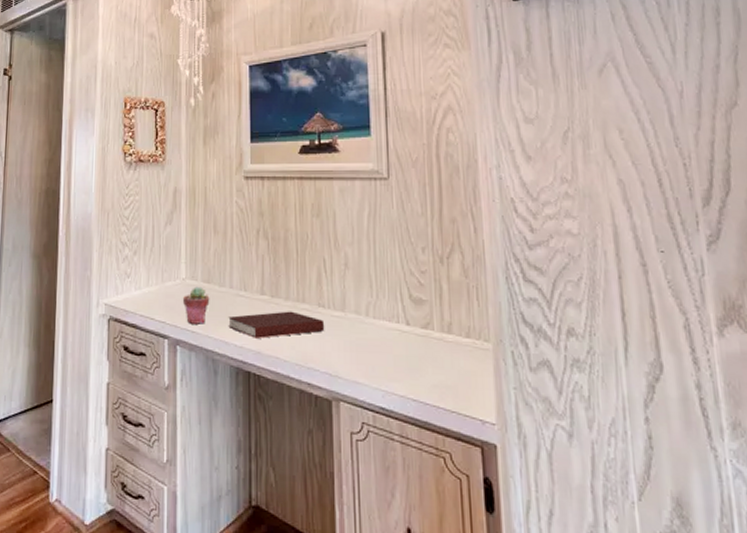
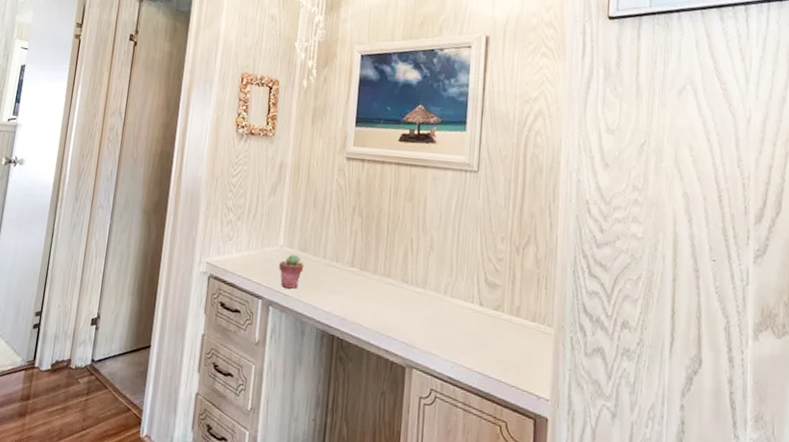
notebook: present [228,311,325,339] -> none [318,283,407,307]

